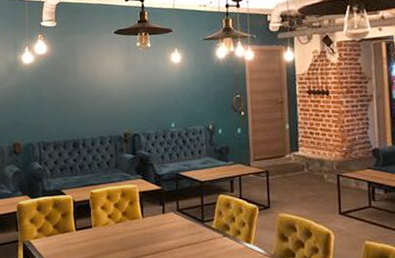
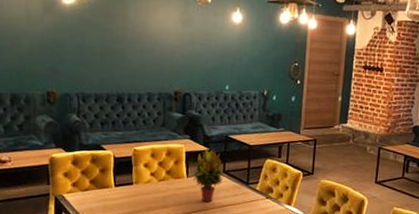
potted plant: none [147,188,178,243] -> present [192,149,224,202]

